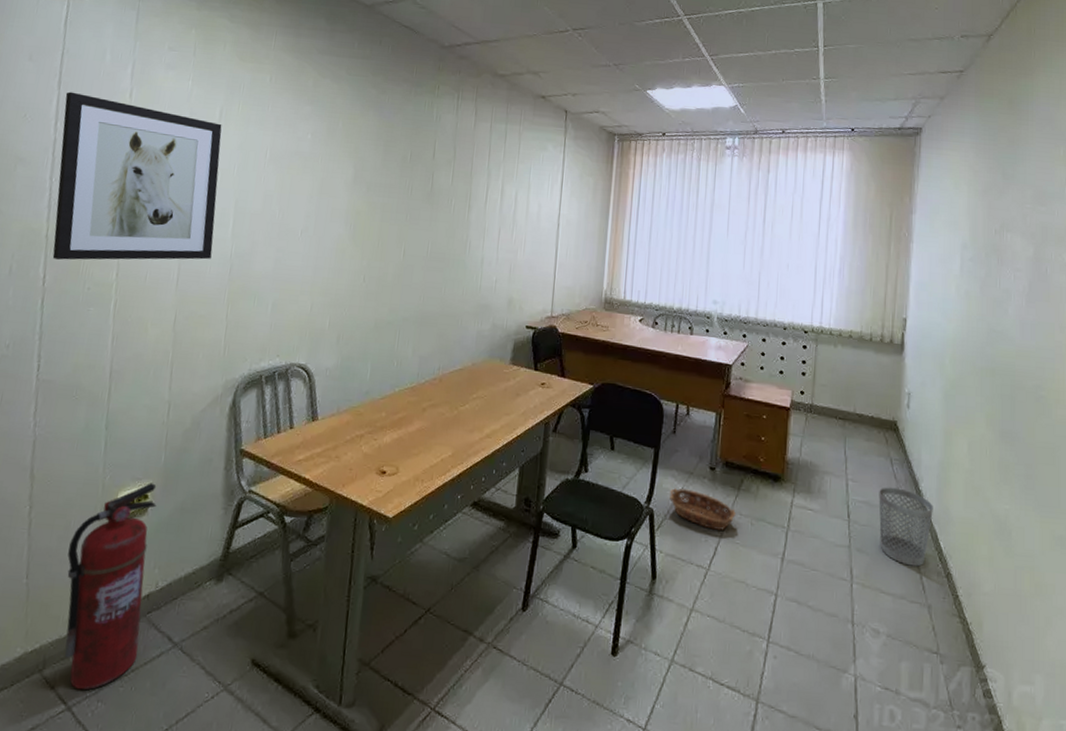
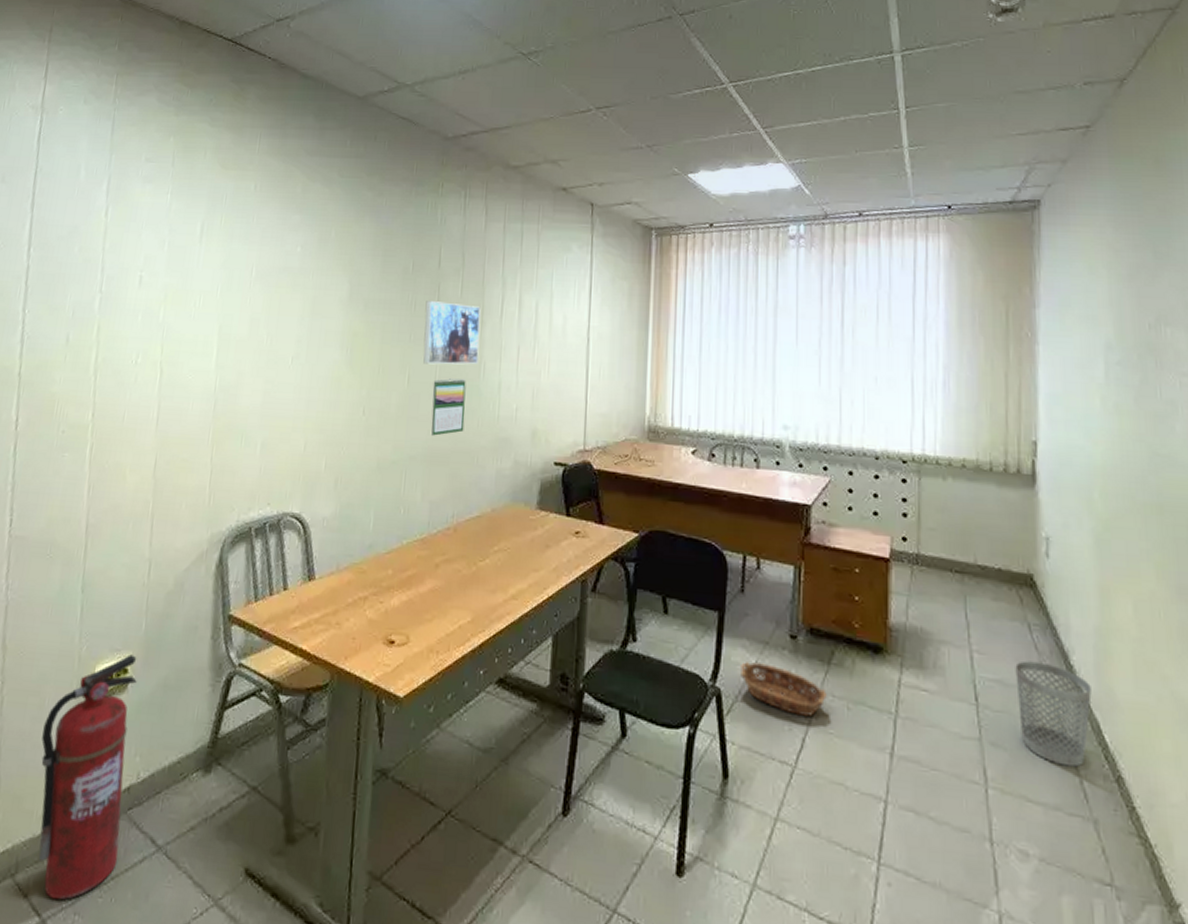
wall art: present [52,91,222,260] -> none [25,214,204,400]
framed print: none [417,186,468,242] -> present [423,301,481,365]
calendar: none [422,253,454,301] -> present [430,379,466,436]

